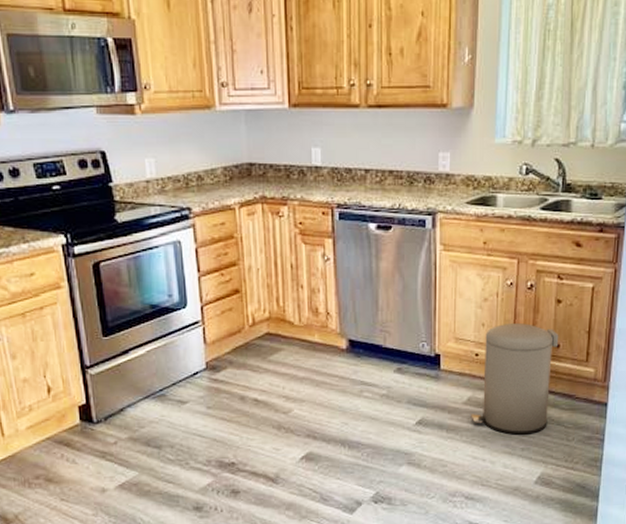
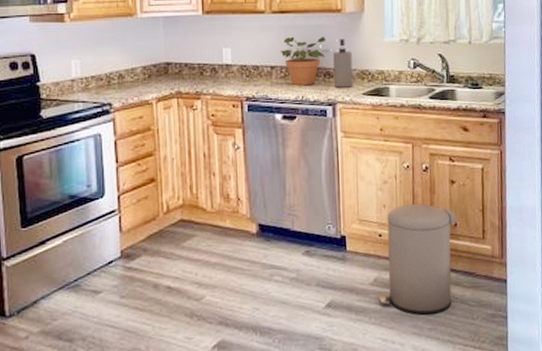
potted plant: none [375,135,433,193] -> present [280,36,331,86]
soap dispenser: none [433,138,457,195] -> present [330,38,353,88]

